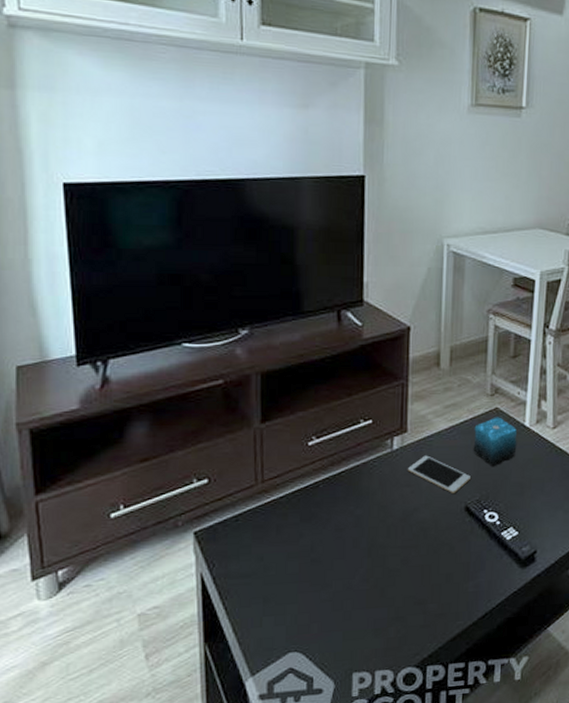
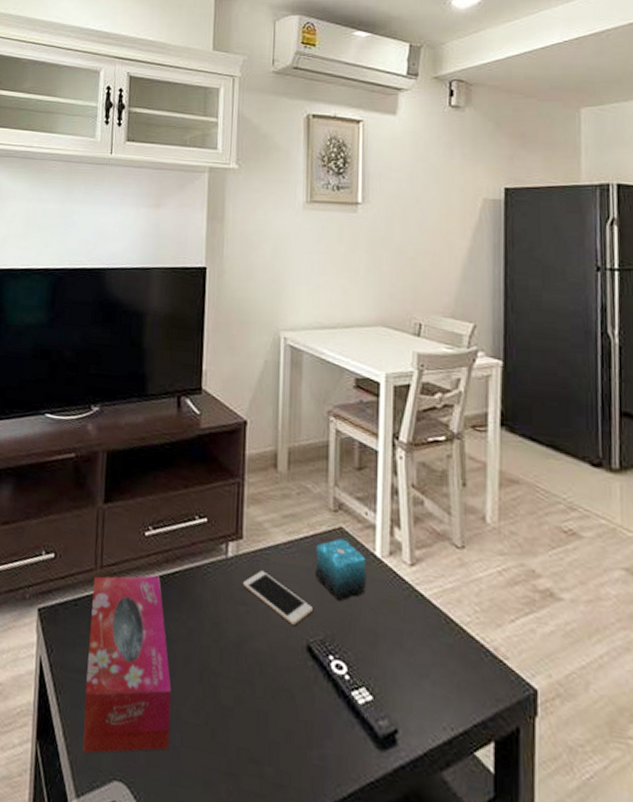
tissue box: none [254,479,342,640] -> present [82,575,172,754]

